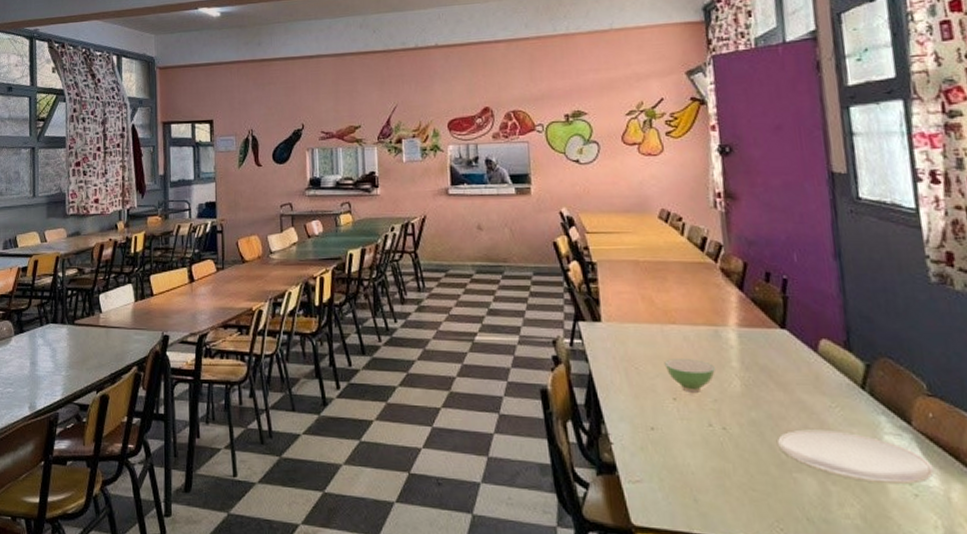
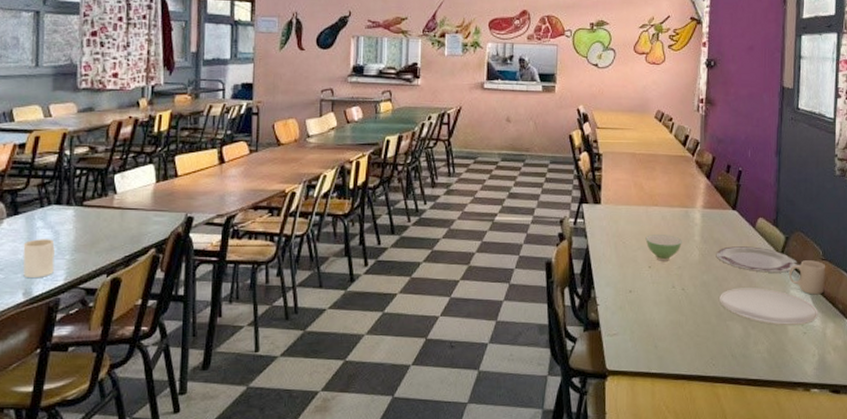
cup: none [28,356,53,393] -> present [23,239,55,279]
plate: none [764,375,891,412] -> present [716,246,798,273]
cup: none [877,396,939,444] -> present [788,260,826,295]

